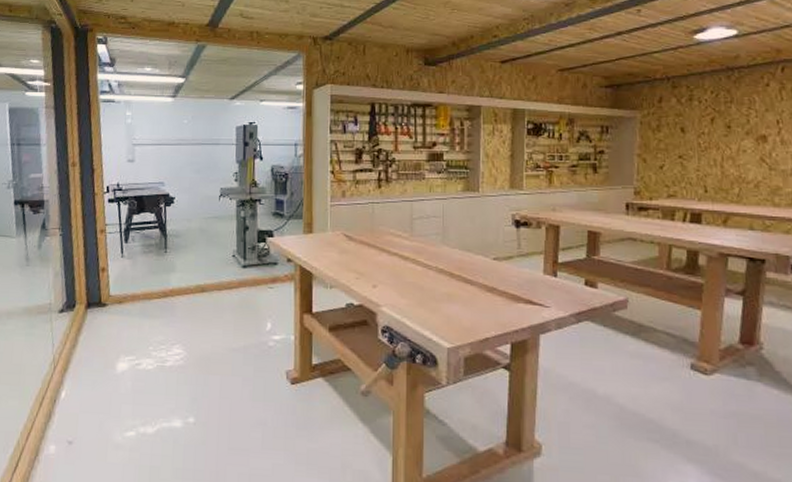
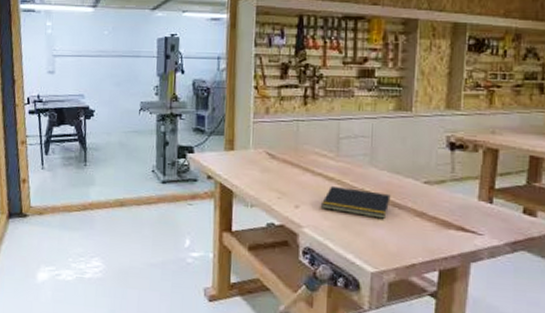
notepad: none [398,264,463,295] -> present [322,185,391,219]

